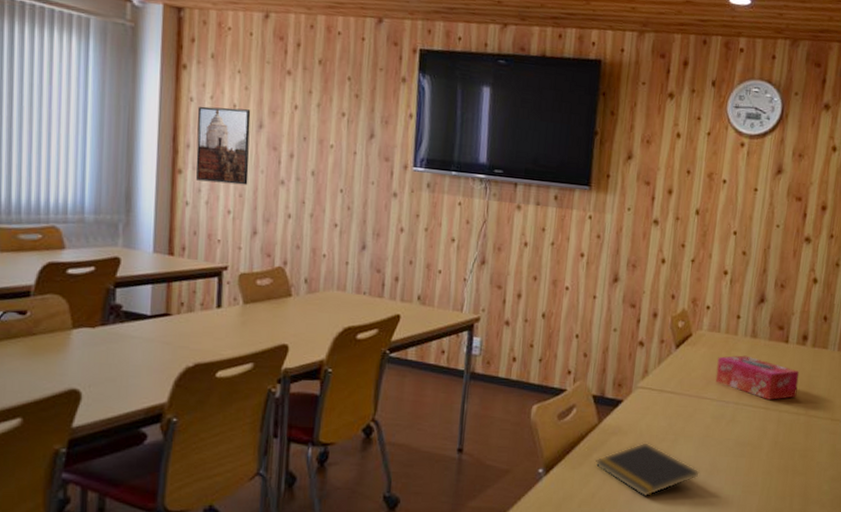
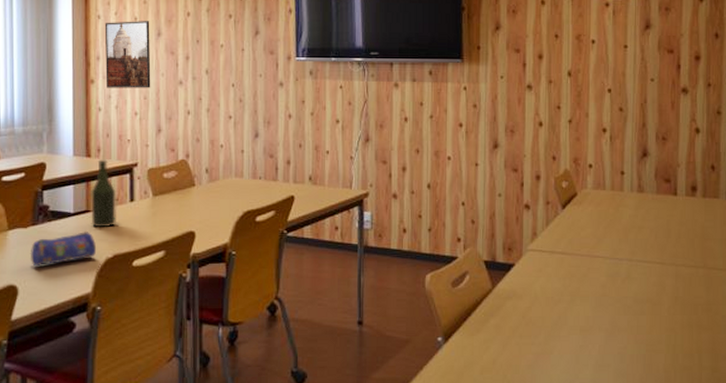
pencil case: none [97,335,176,371] -> present [30,230,97,267]
bottle: none [170,259,202,334] -> present [91,159,116,228]
notepad: present [596,442,700,497] -> none [493,305,600,361]
tissue box: present [715,355,800,400] -> none [606,211,692,254]

